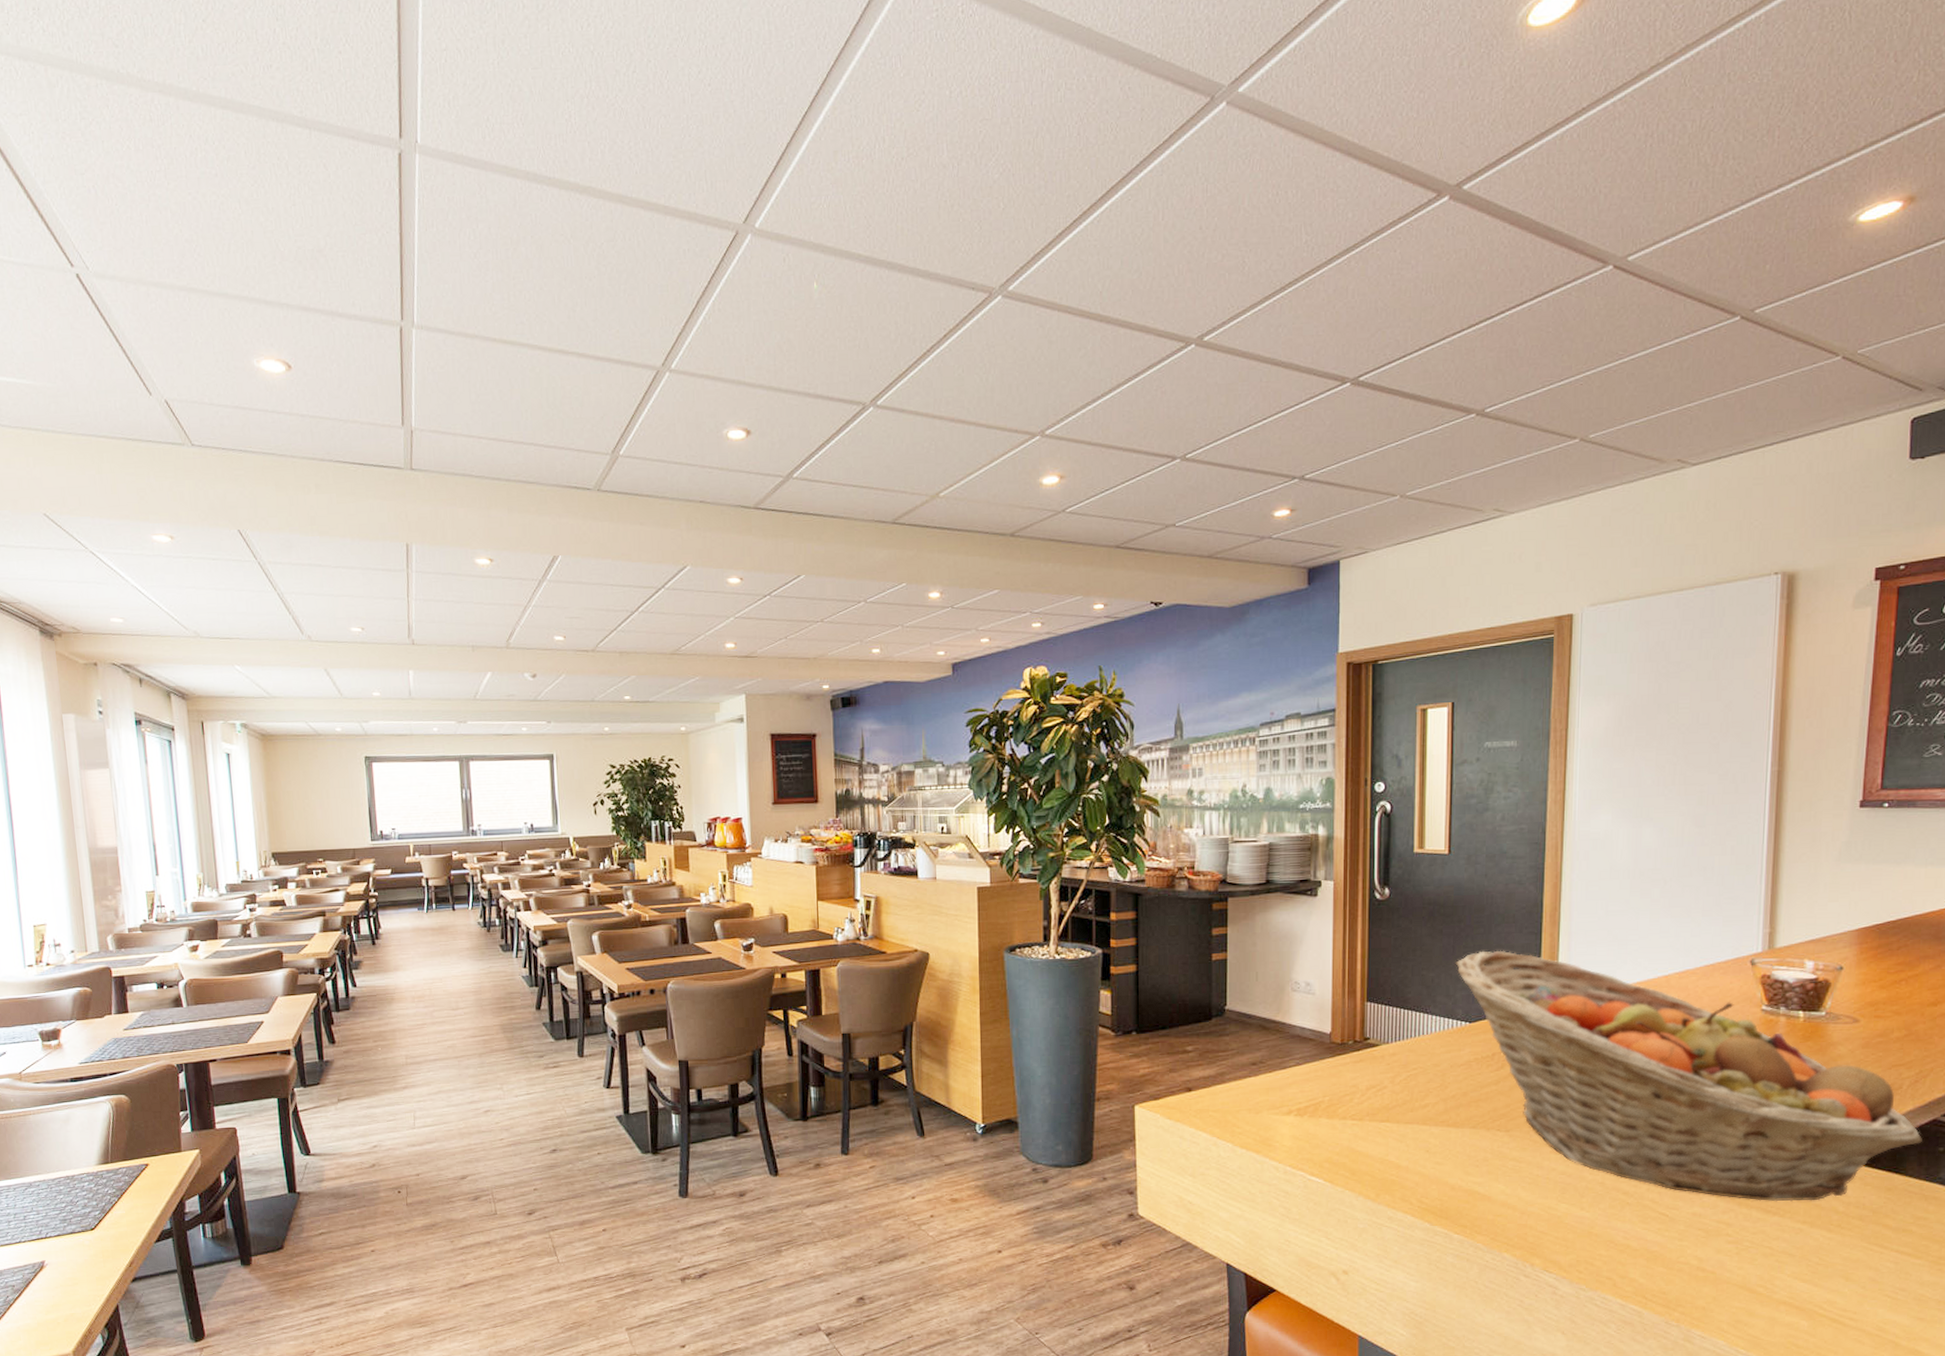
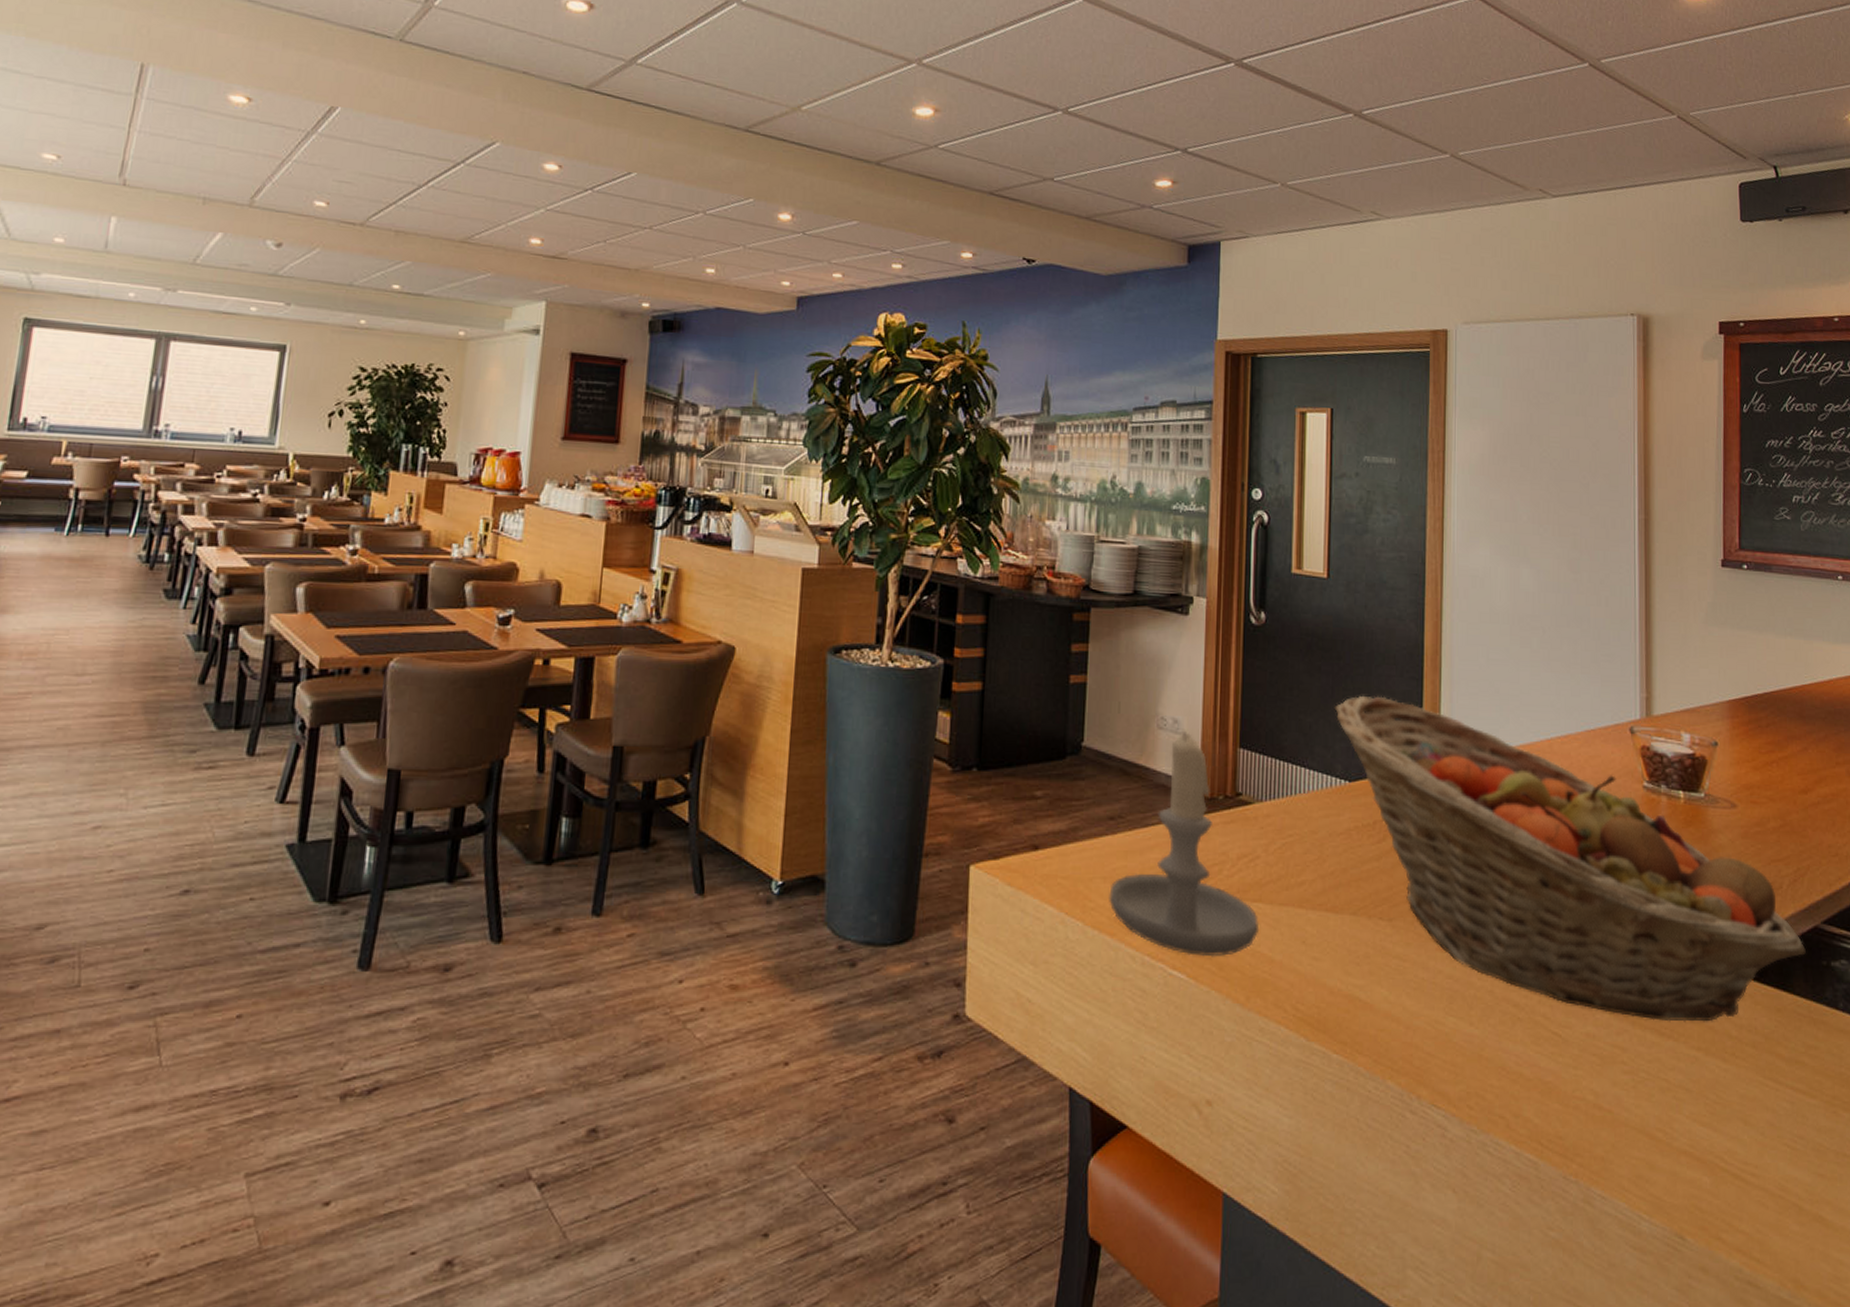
candle: none [1254,991,1387,1166] -> present [1109,730,1260,957]

